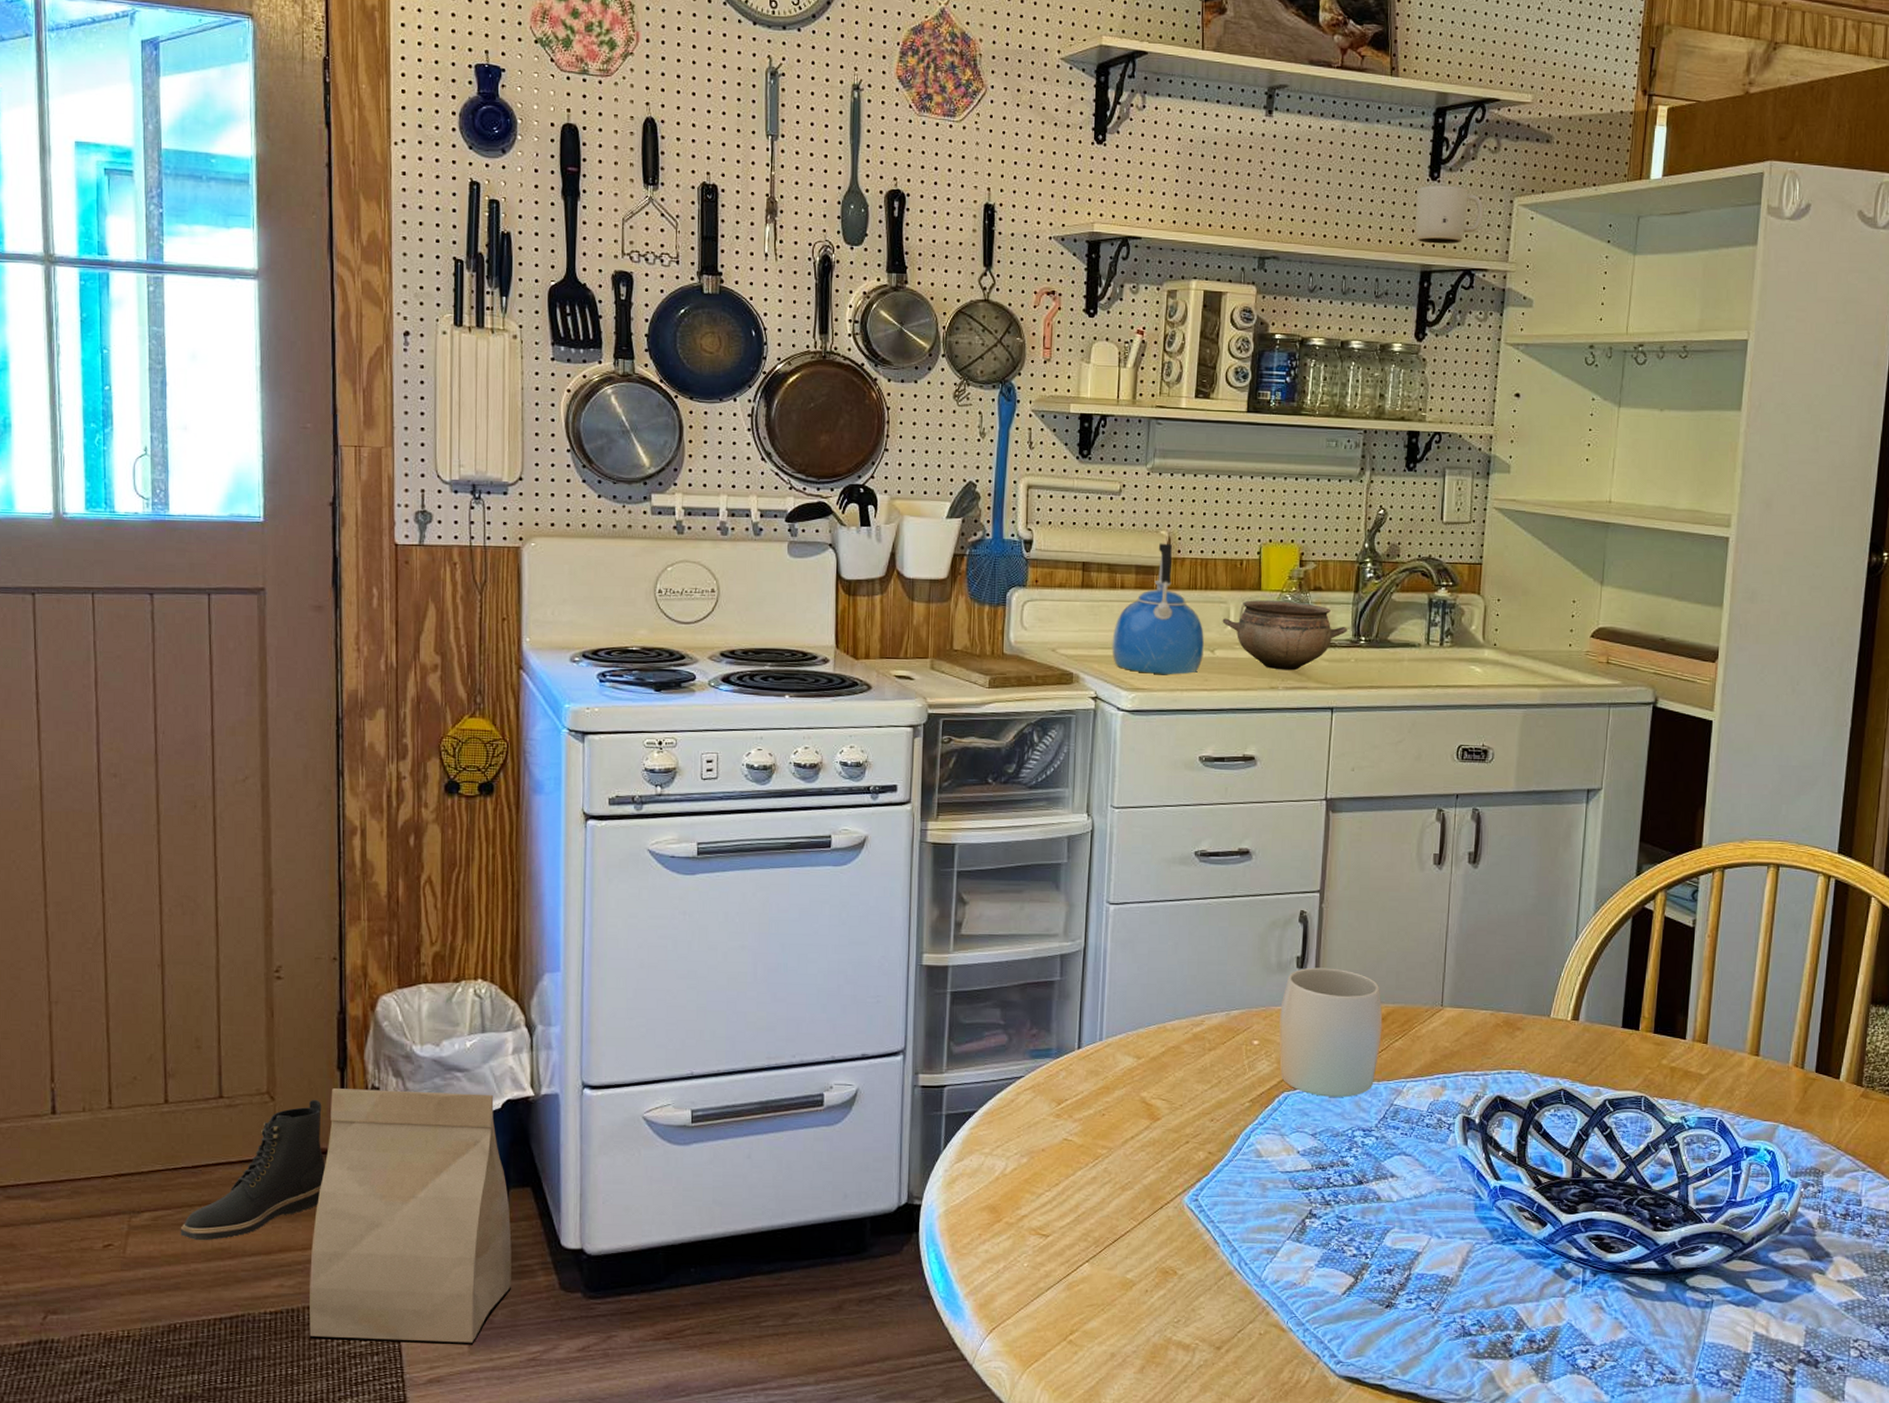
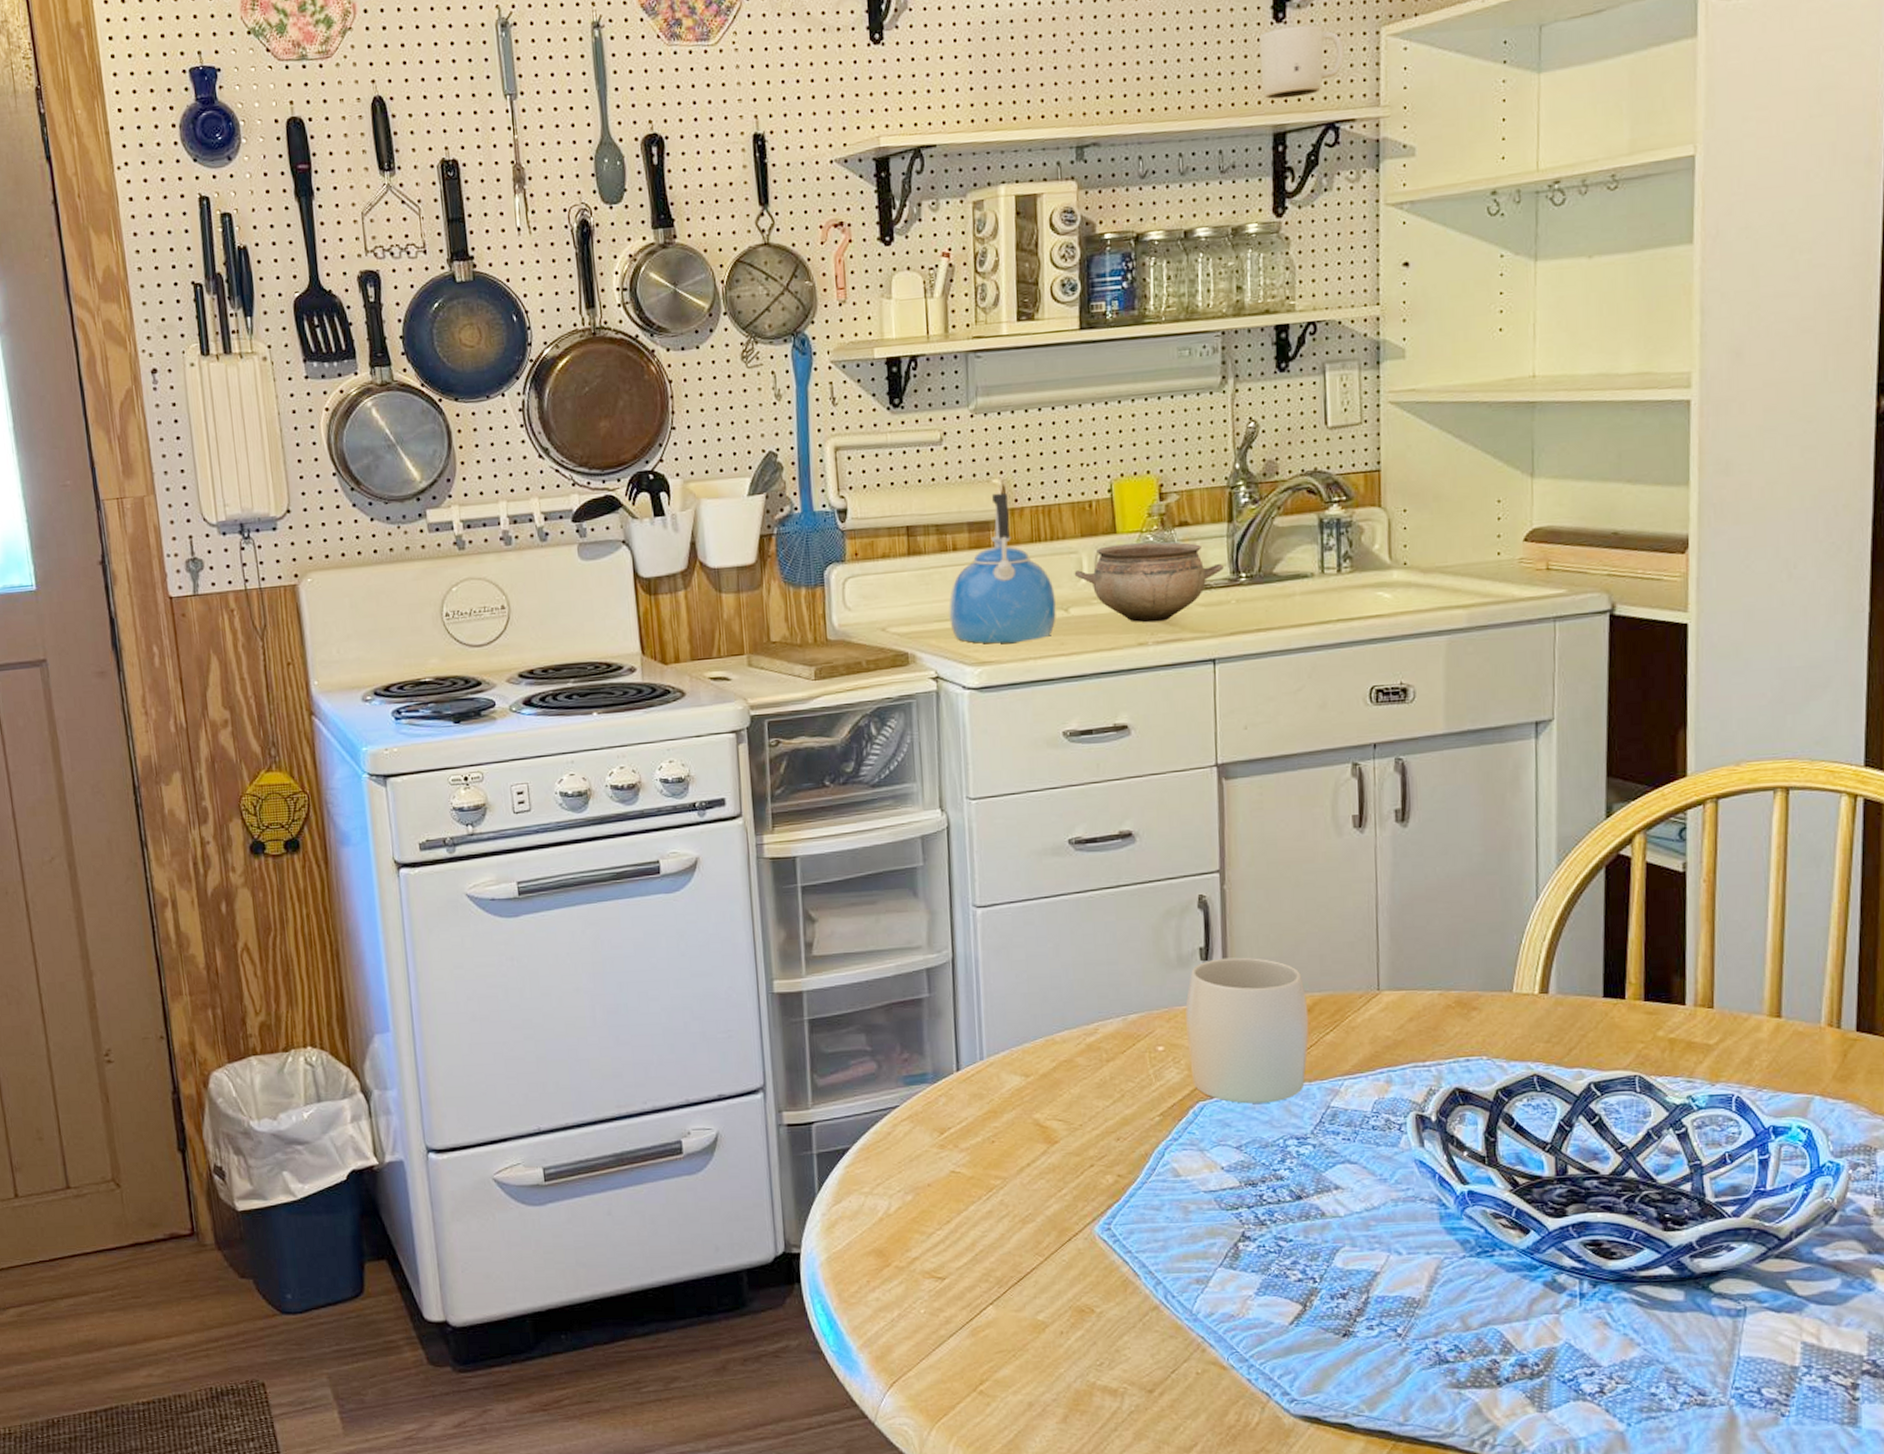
boot: present [180,1099,326,1241] -> none [45,1183,179,1334]
paper bag: present [309,1088,512,1346] -> none [174,1166,379,1429]

